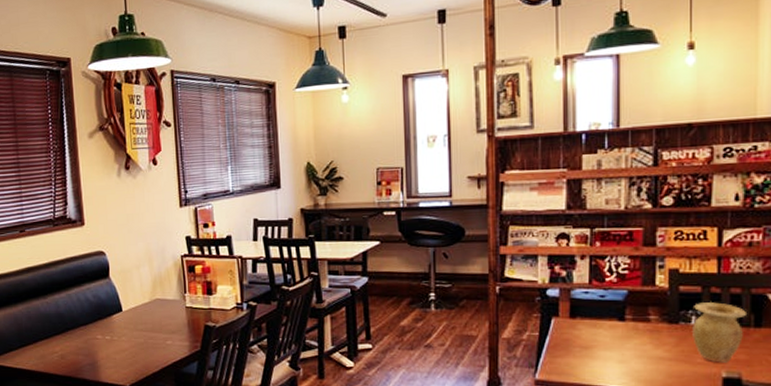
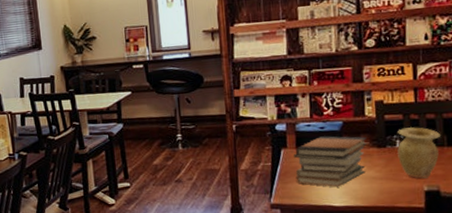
book stack: none [566,306,656,366] -> present [294,136,367,187]

